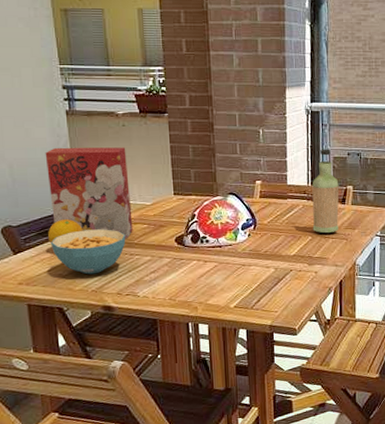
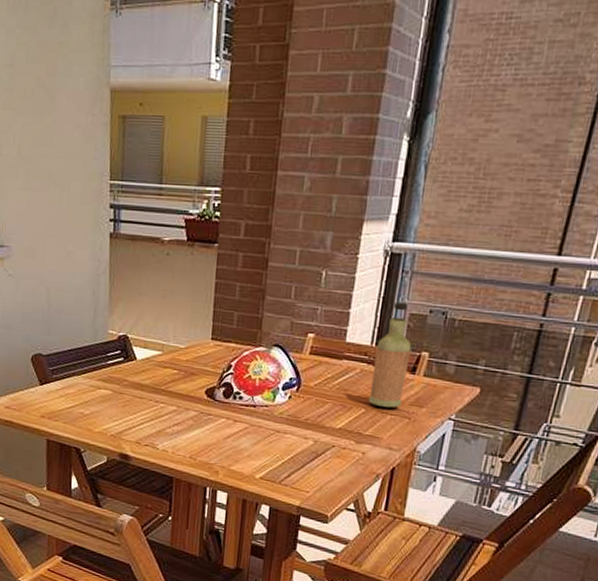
cereal box: present [45,147,133,239] -> none [82,273,167,384]
fruit: present [48,218,83,244] -> none [75,353,111,378]
cereal bowl: present [50,229,126,275] -> none [76,367,153,418]

